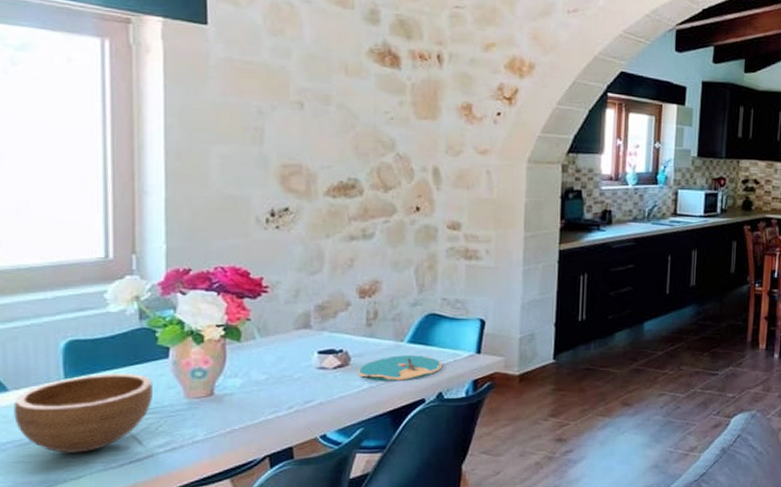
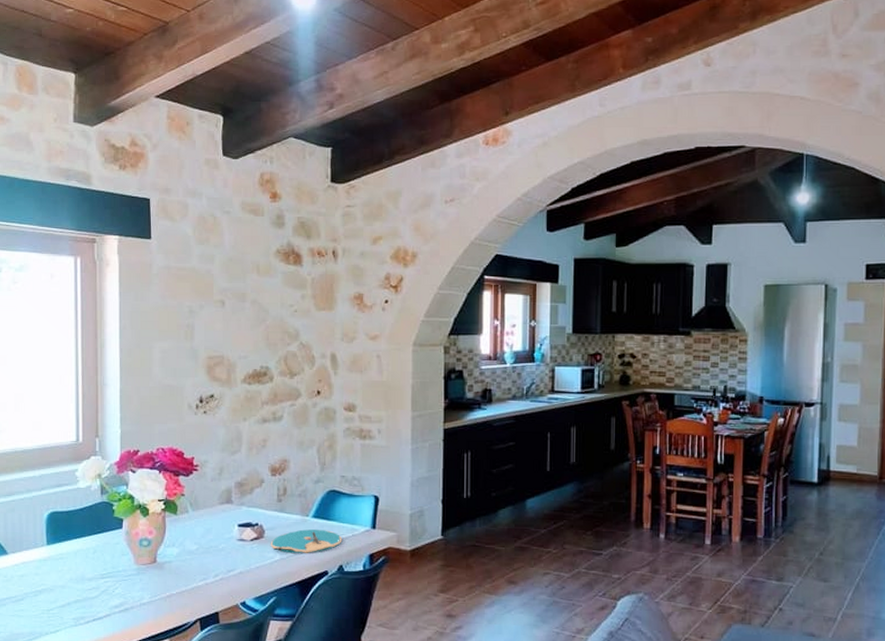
bowl: present [12,373,152,453] -> none [10,541,110,610]

